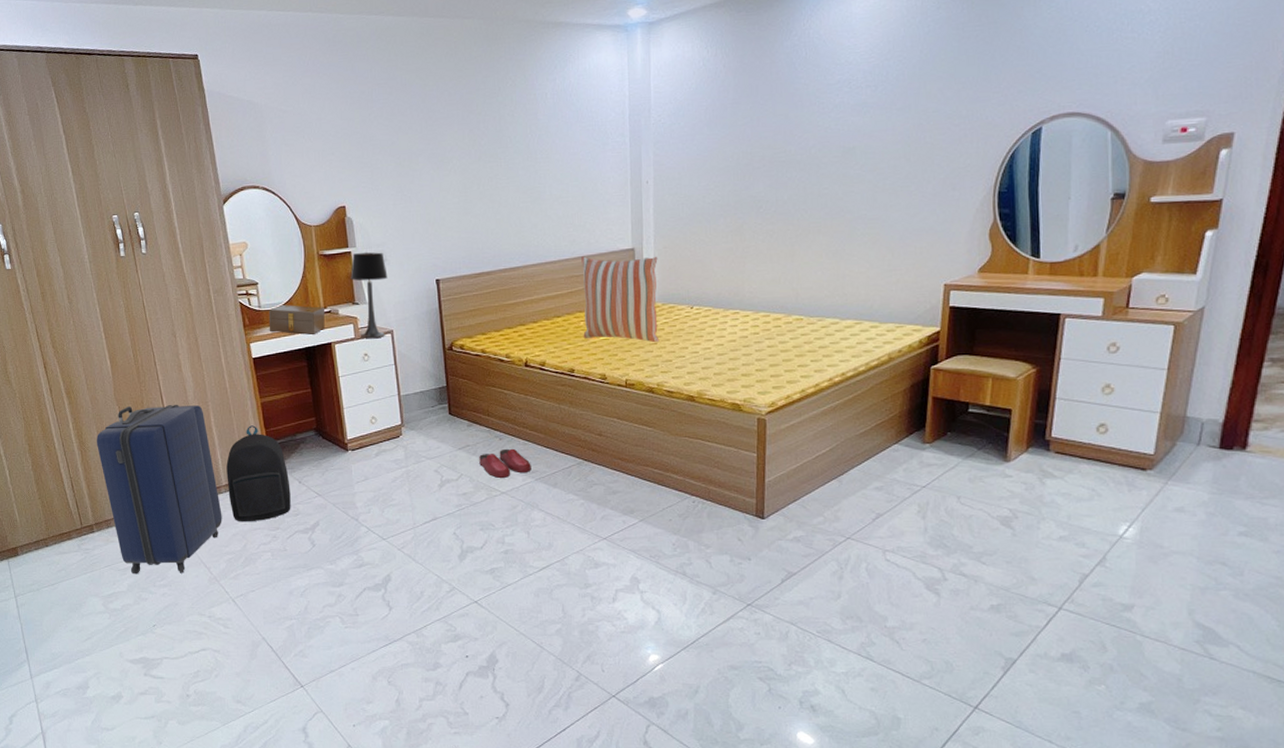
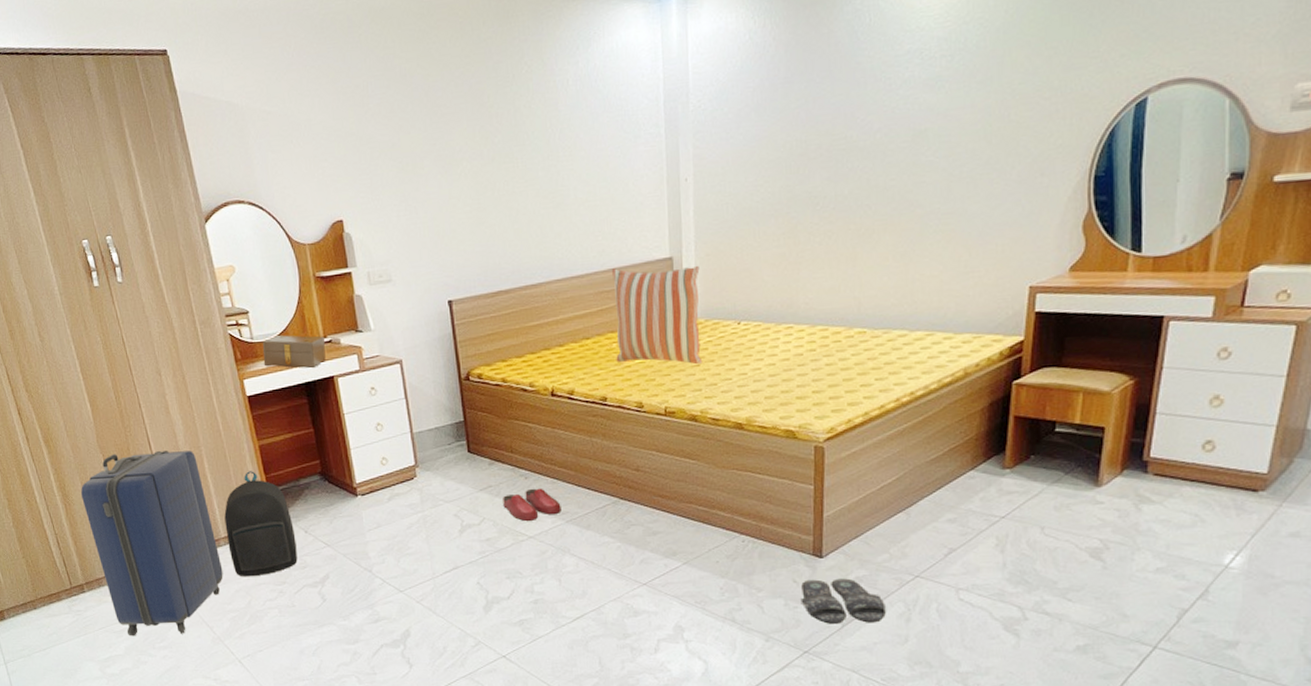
table lamp: present [350,252,388,338] -> none [352,271,394,370]
slippers: none [744,538,821,580] -> present [800,578,886,624]

